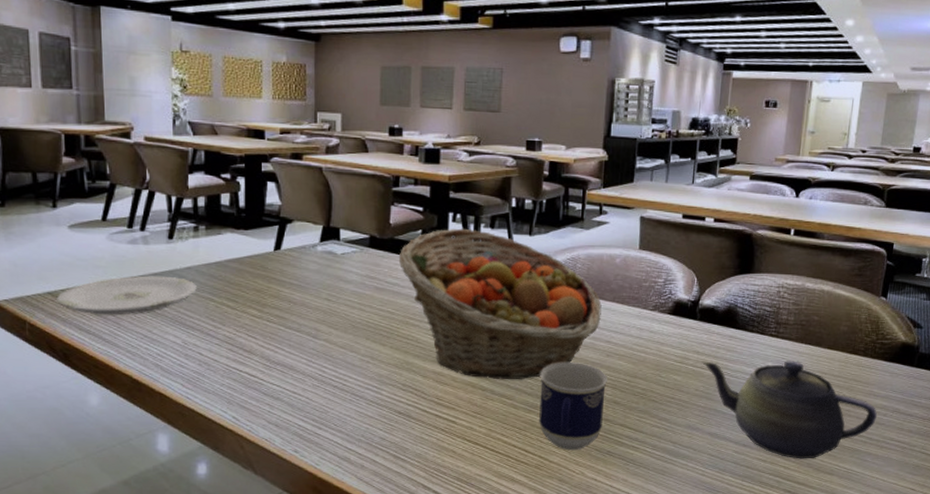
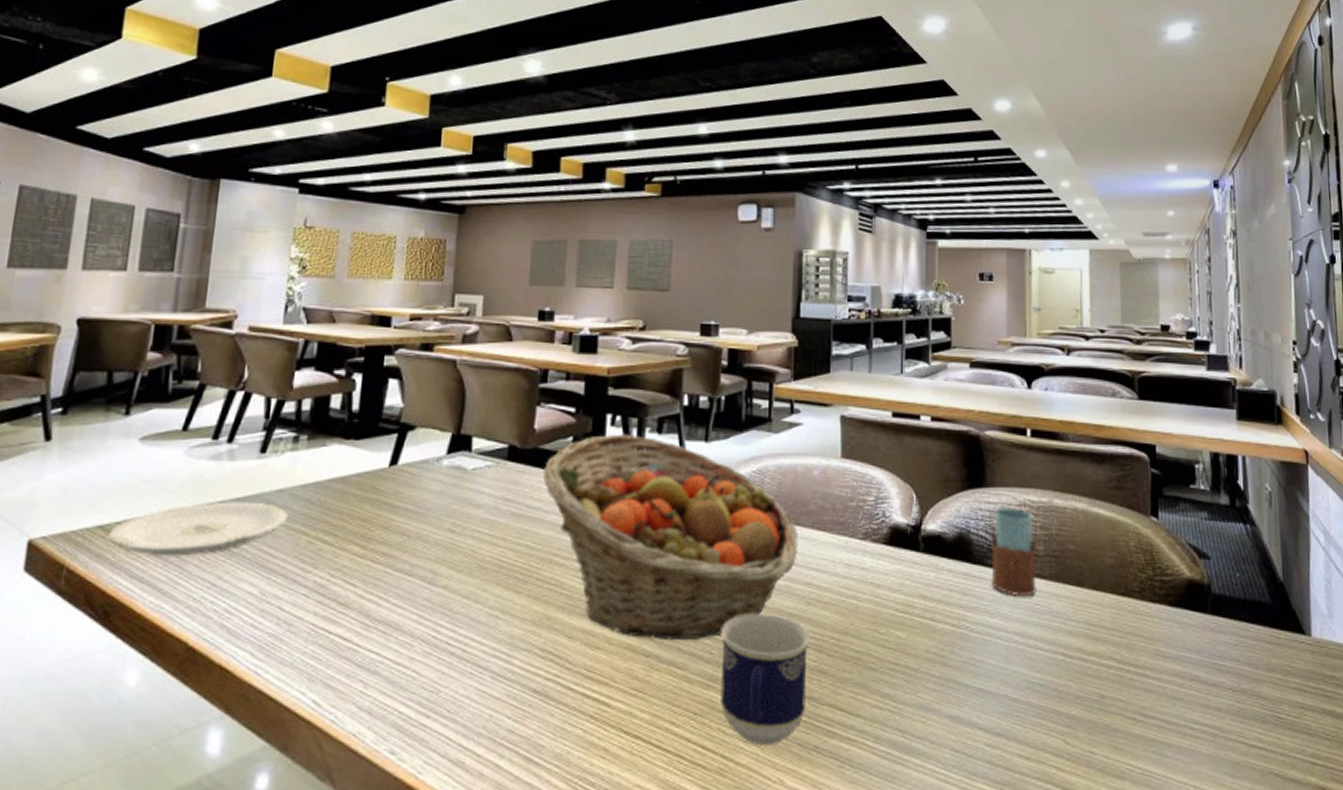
teapot: present [701,361,878,459] -> none [930,607,1172,755]
drinking glass: none [750,288,789,352] -> present [991,507,1037,596]

